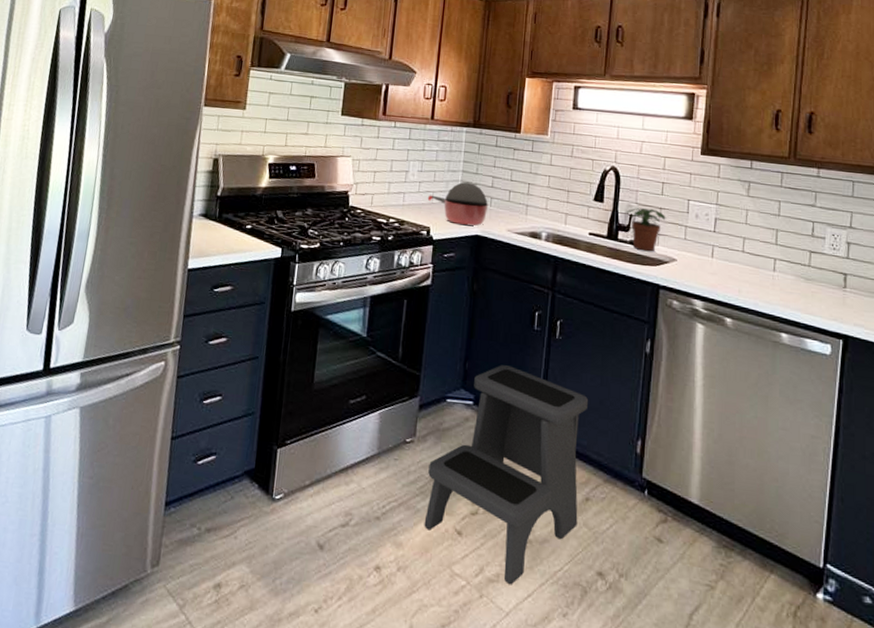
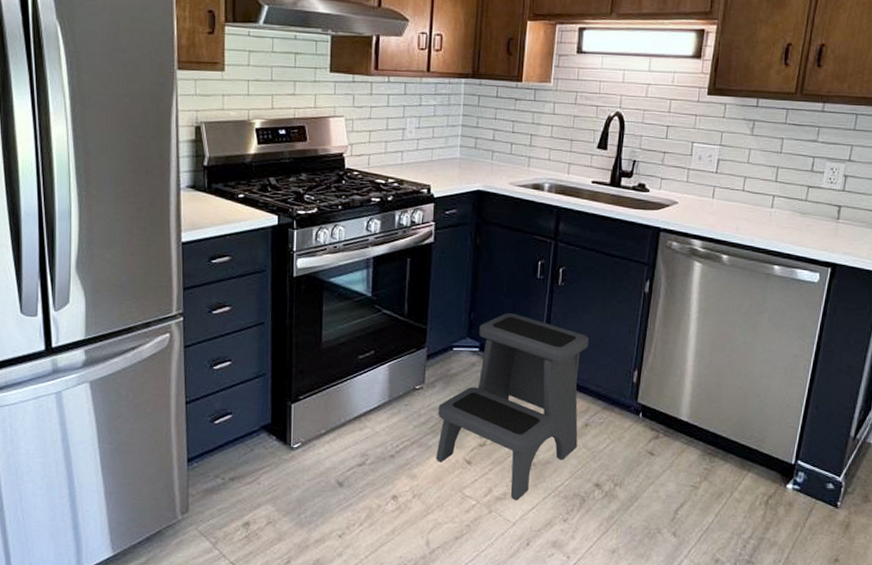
saucepan: present [427,181,489,227] -> none [426,136,490,182]
potted plant: present [625,208,666,252] -> none [628,153,669,196]

